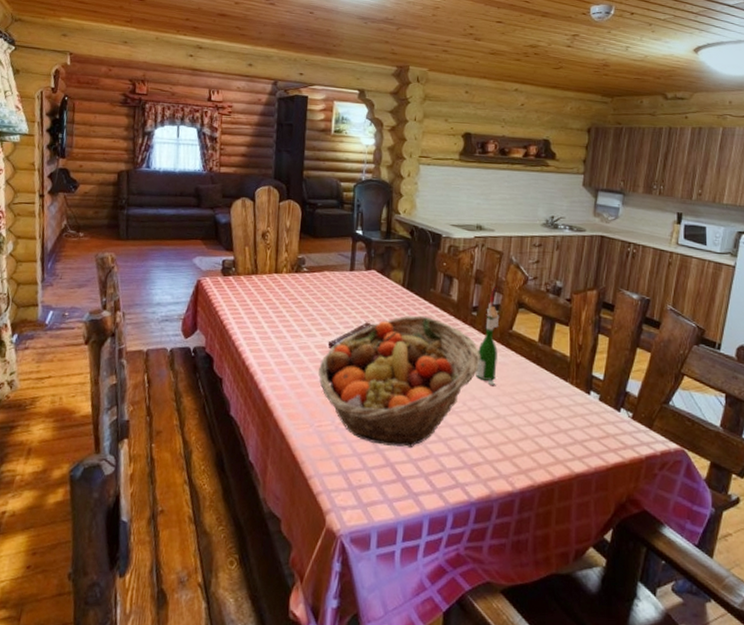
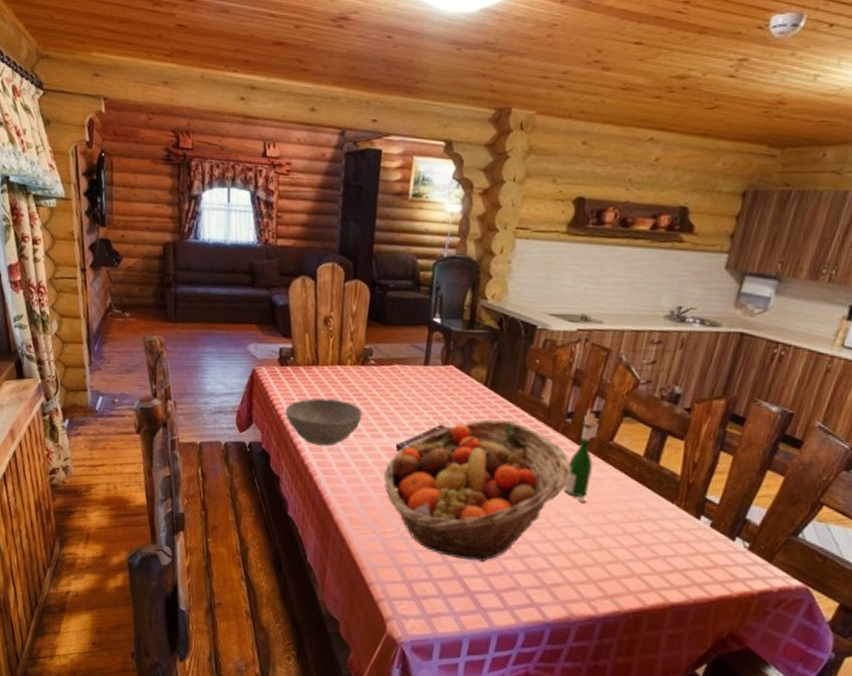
bowl: none [227,303,298,347] -> present [285,398,363,446]

